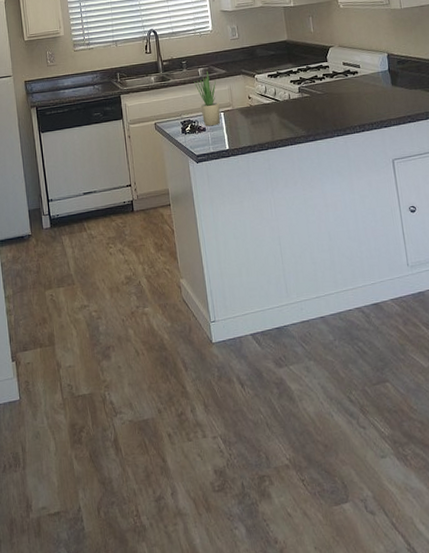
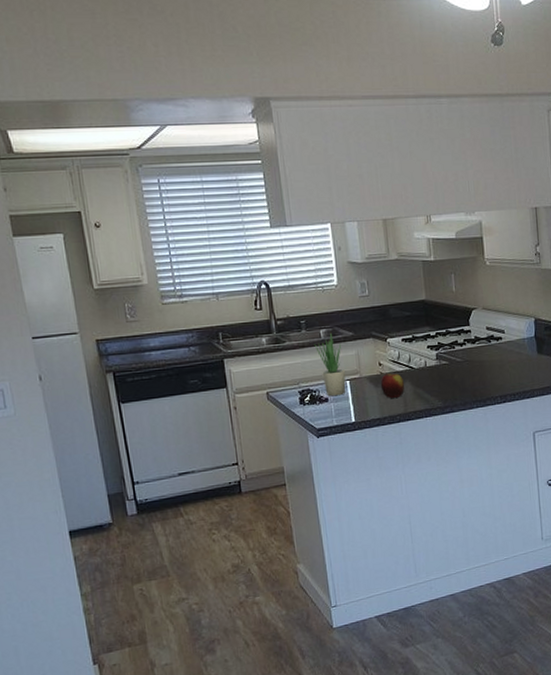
apple: none [250,105,271,128] -> present [380,373,404,398]

